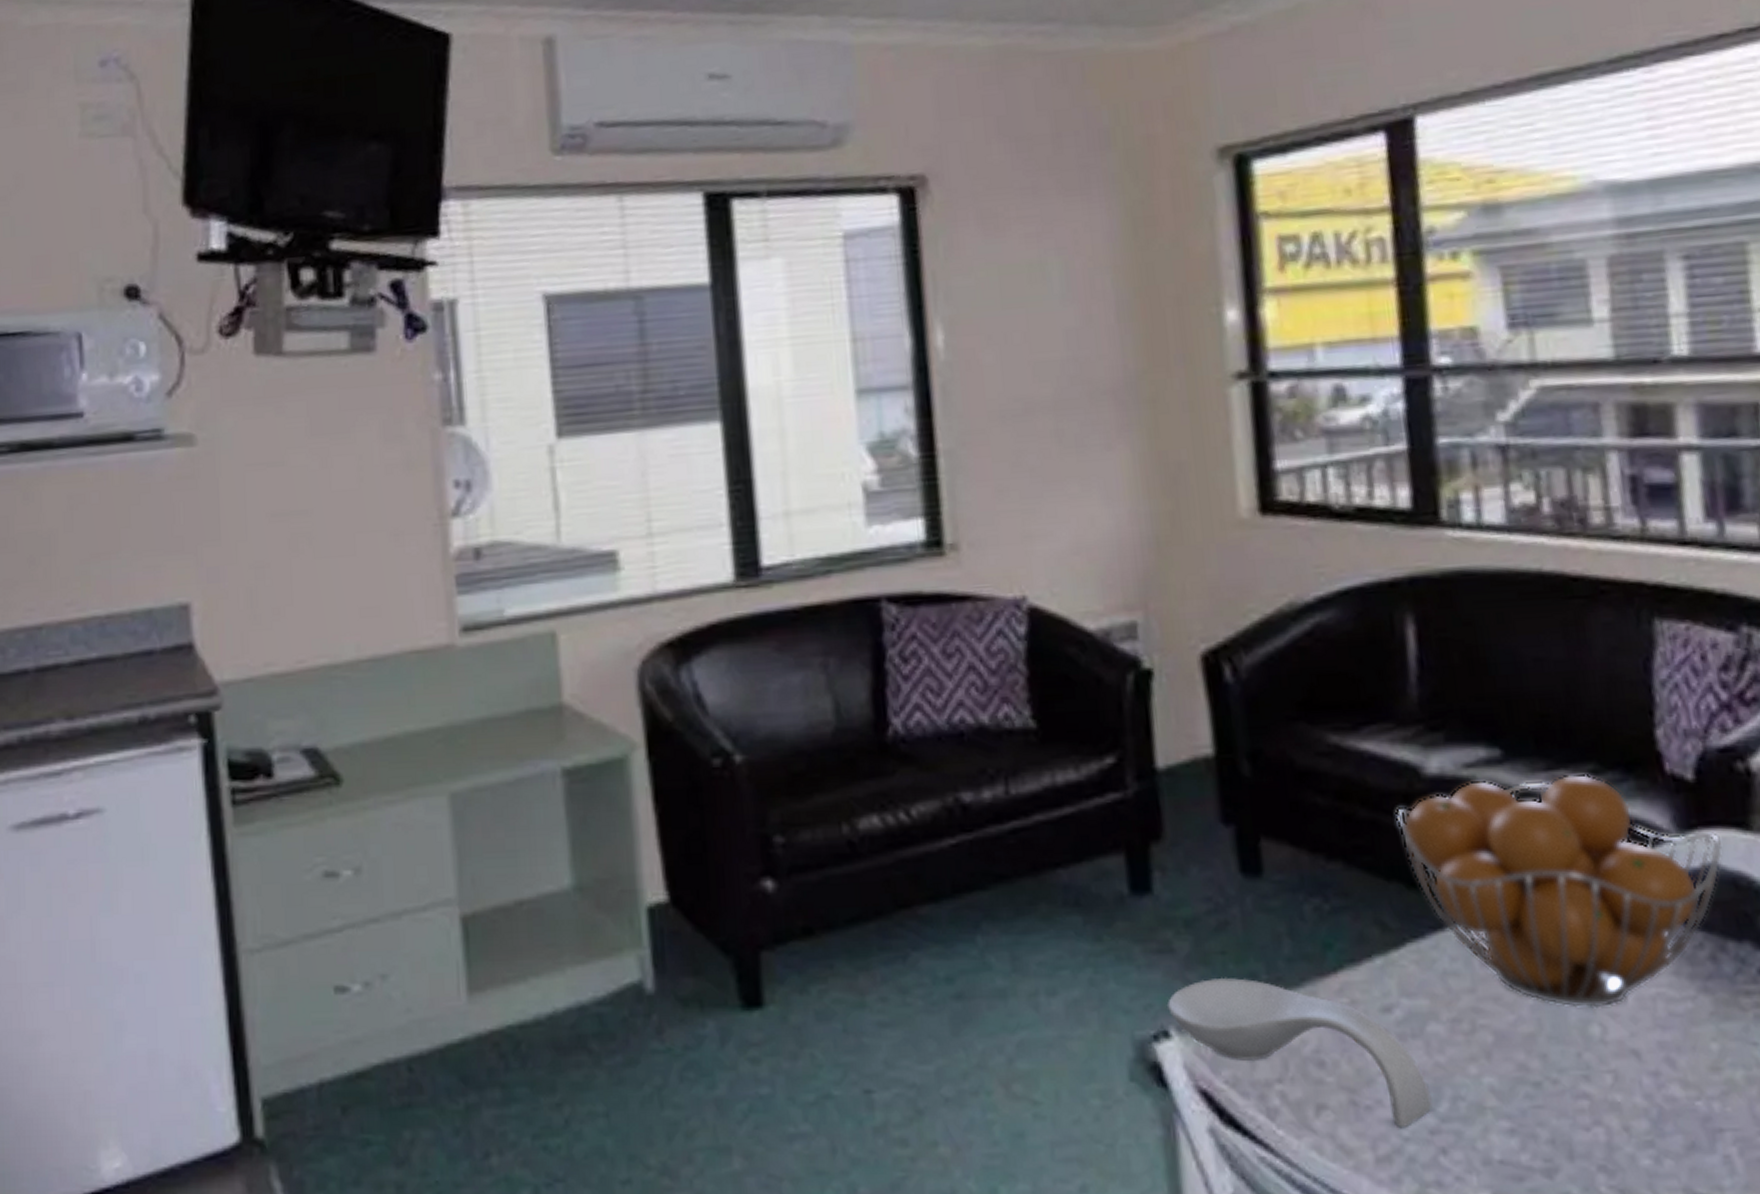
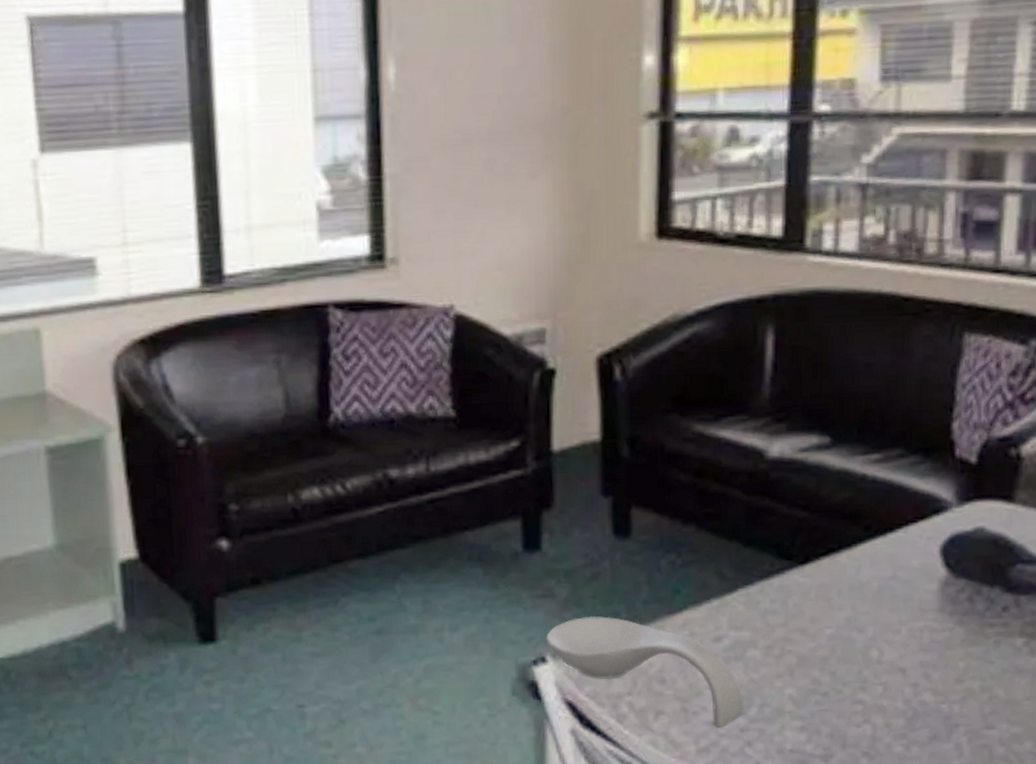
fruit basket: present [1396,773,1723,1009] -> none [741,457,990,638]

